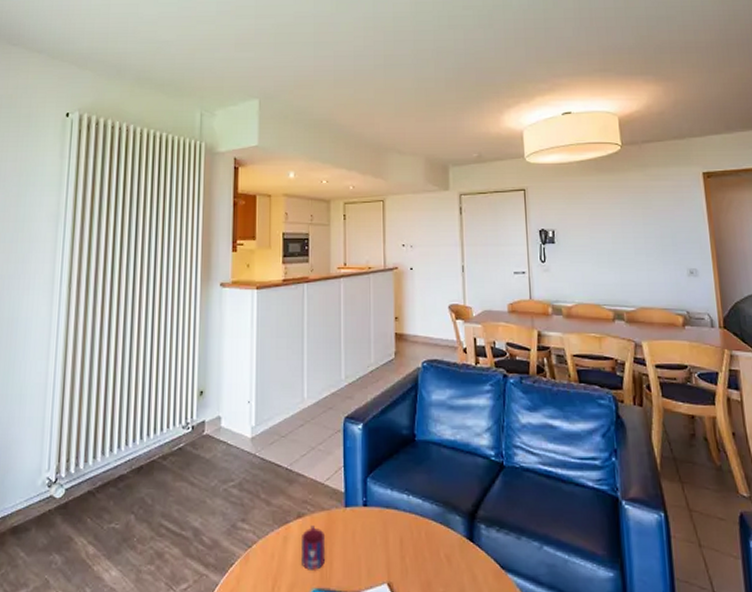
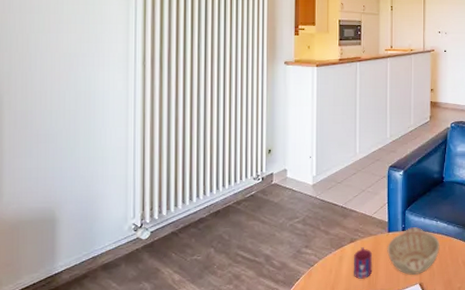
decorative bowl: none [344,500,414,569] -> present [387,226,440,275]

